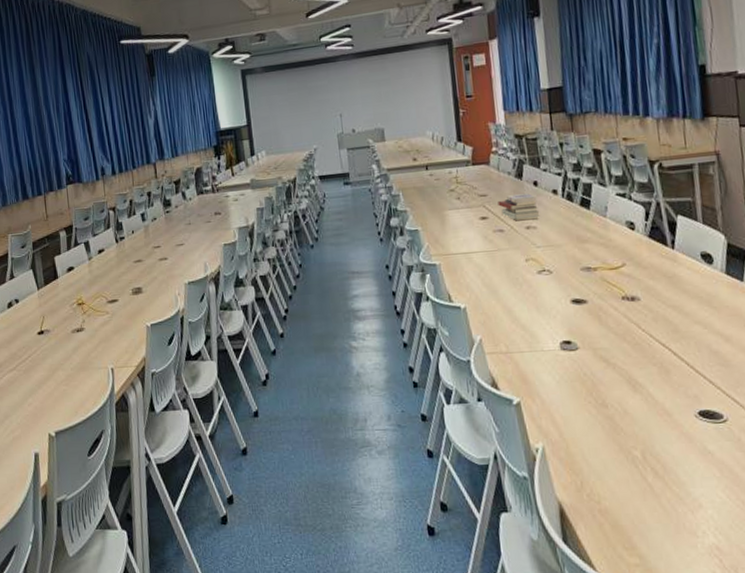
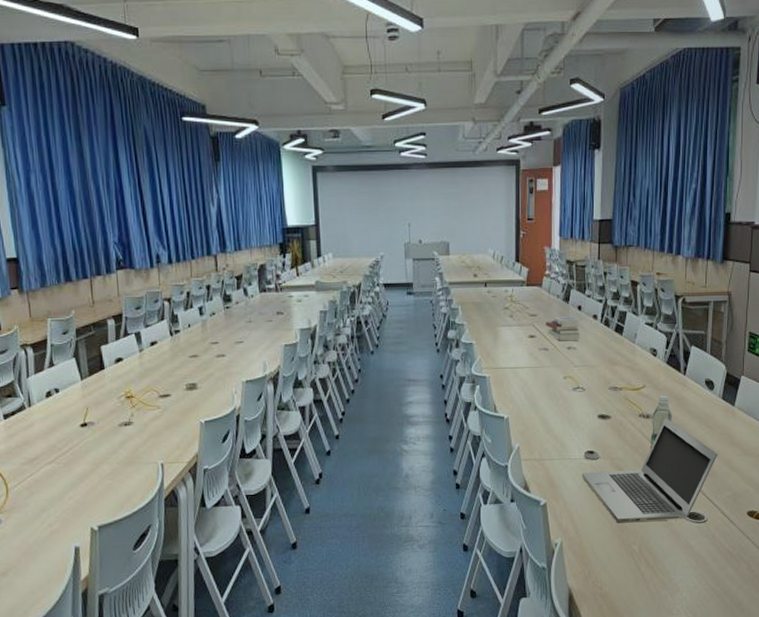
laptop: none [558,298,730,425] -> present [581,417,718,523]
bottle: none [638,273,665,338] -> present [649,395,673,451]

